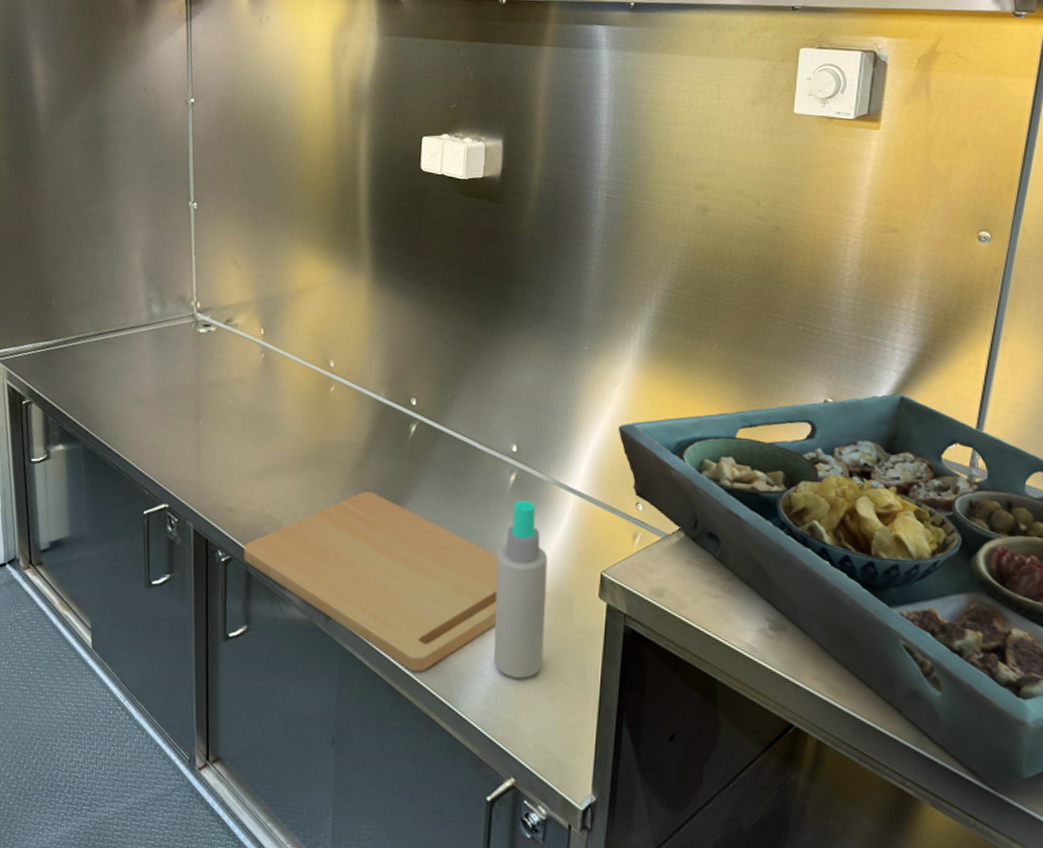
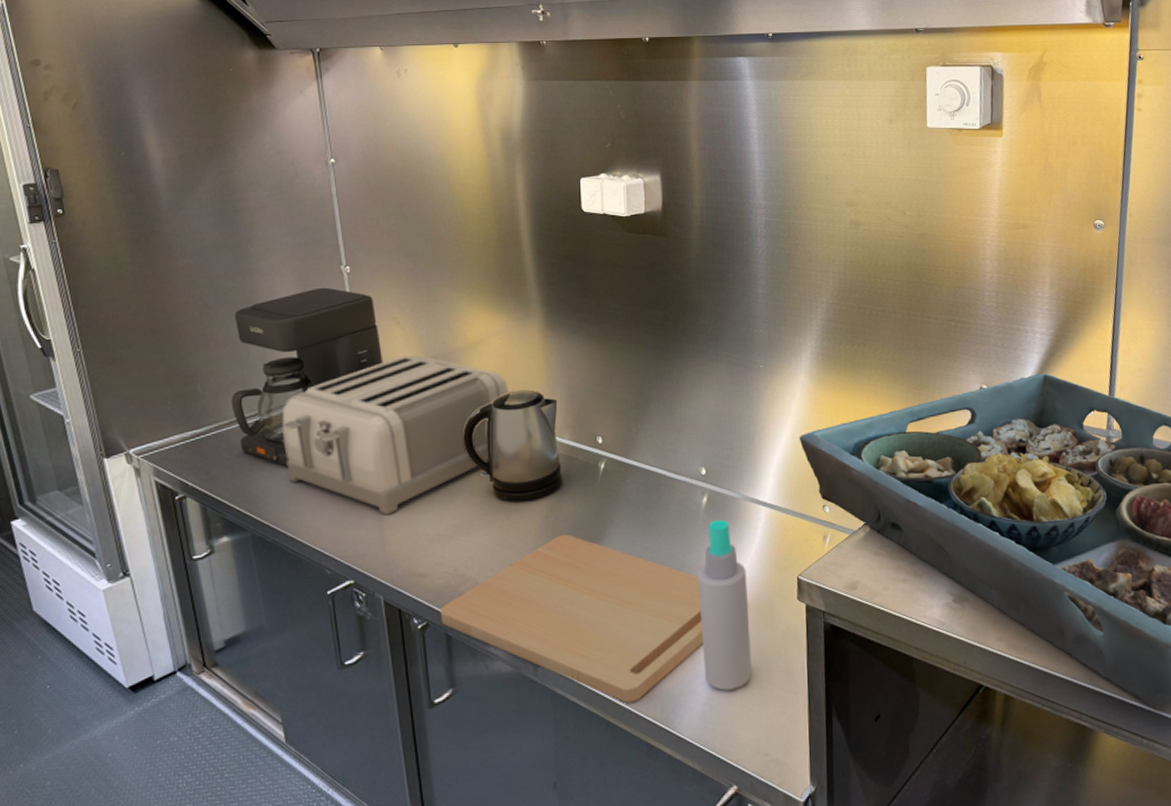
coffee maker: none [79,220,218,386] -> present [231,287,383,466]
toaster: none [121,294,332,447] -> present [283,355,510,515]
kettle: none [282,341,376,453] -> present [463,390,563,501]

